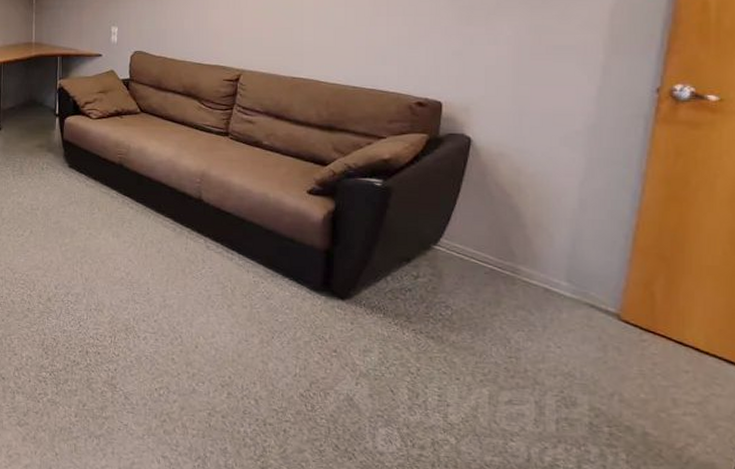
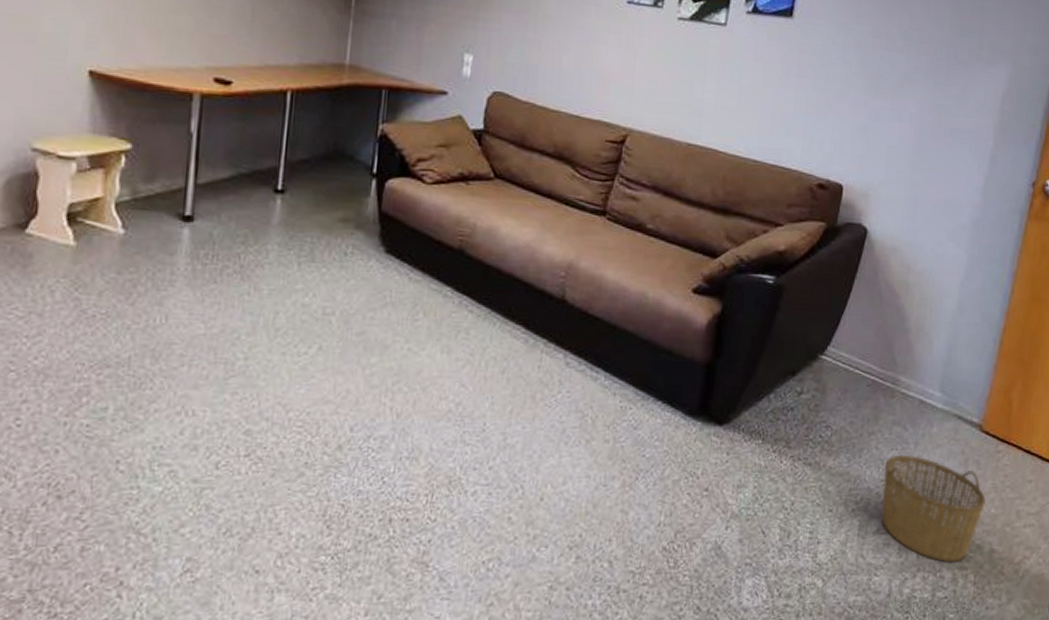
basket: none [512,335,632,440] -> present [881,454,986,563]

